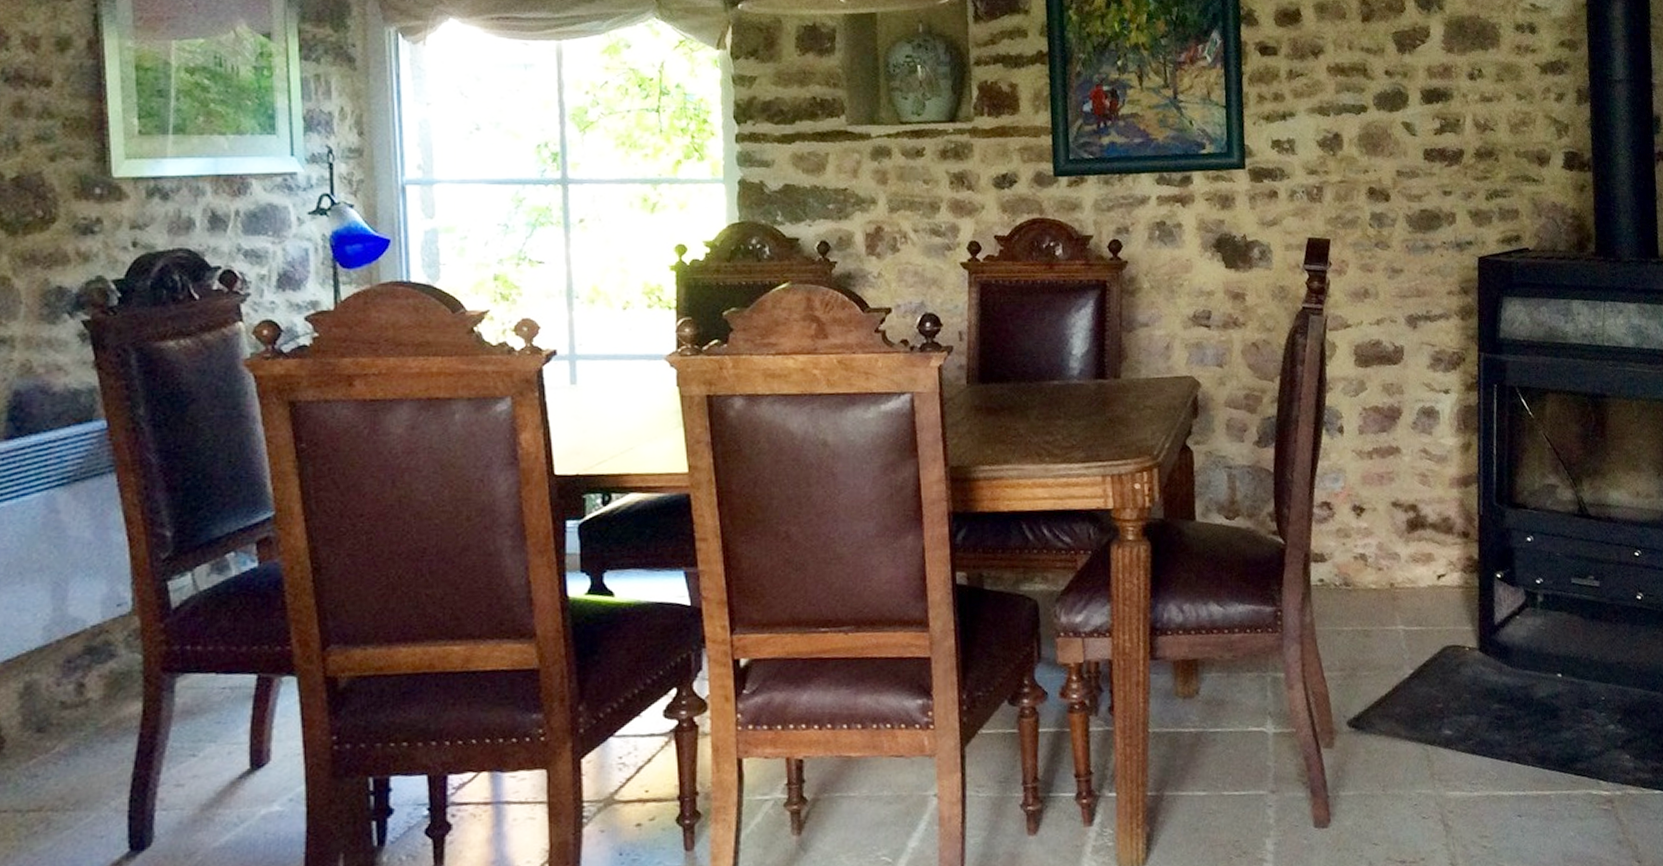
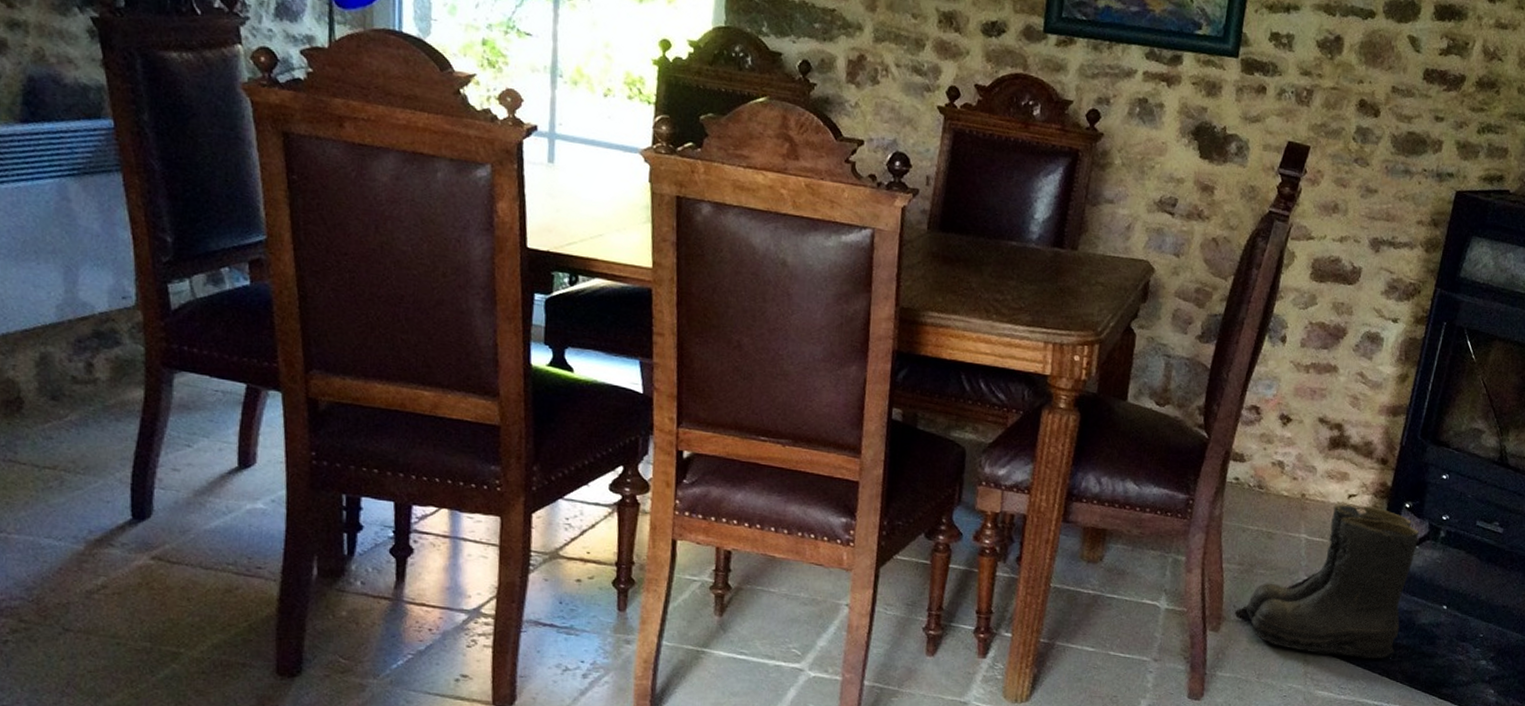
boots: none [1355,583,1519,752] -> present [1244,504,1419,659]

